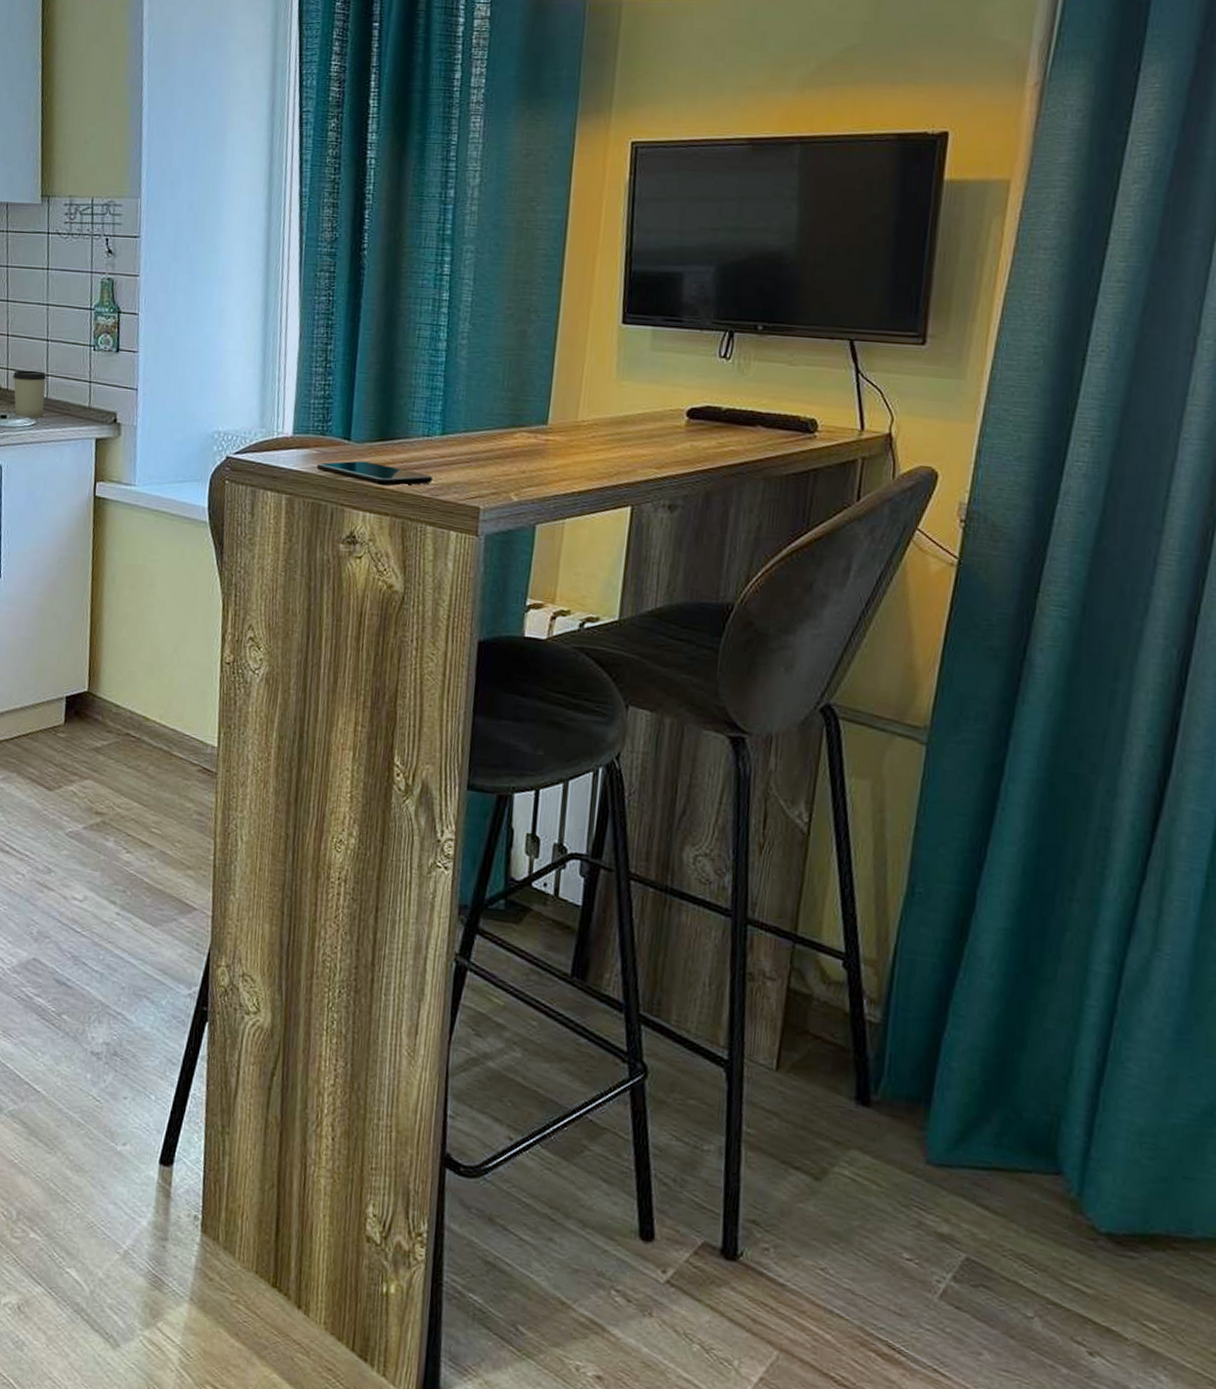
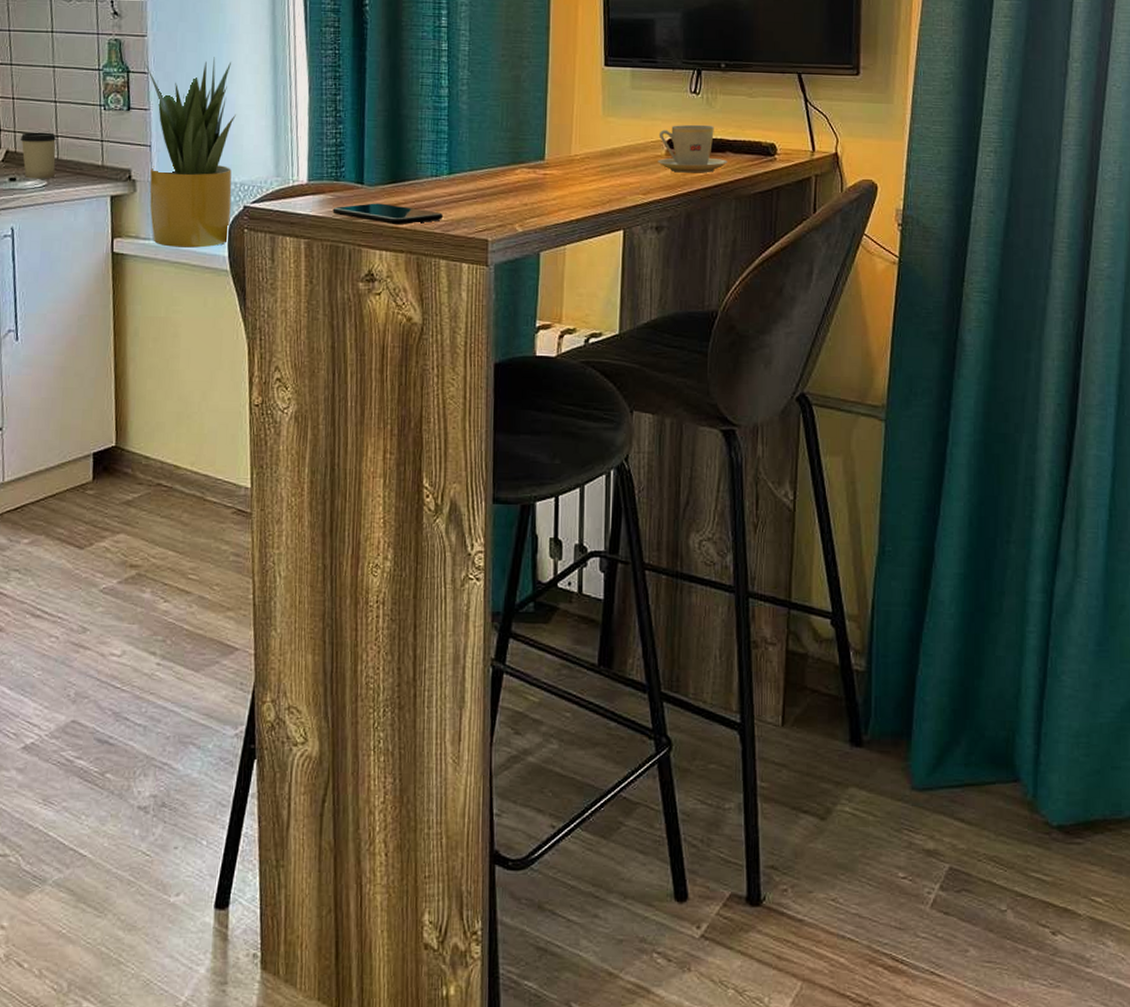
planter: none [133,300,224,497] -> present [144,57,236,249]
teacup: none [676,392,758,449] -> present [658,124,728,173]

